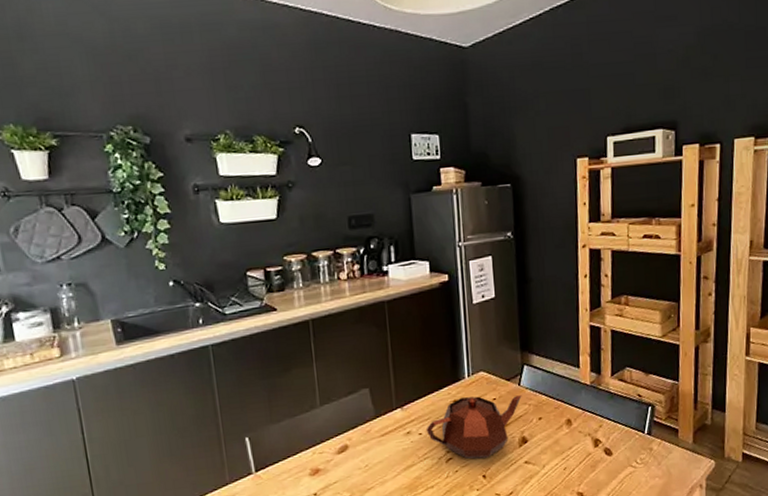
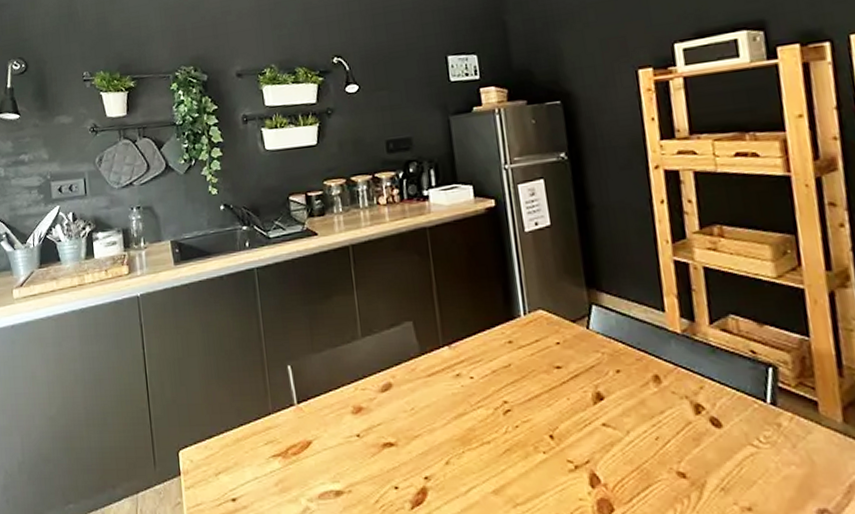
teapot: present [425,395,522,459] -> none [477,338,592,414]

